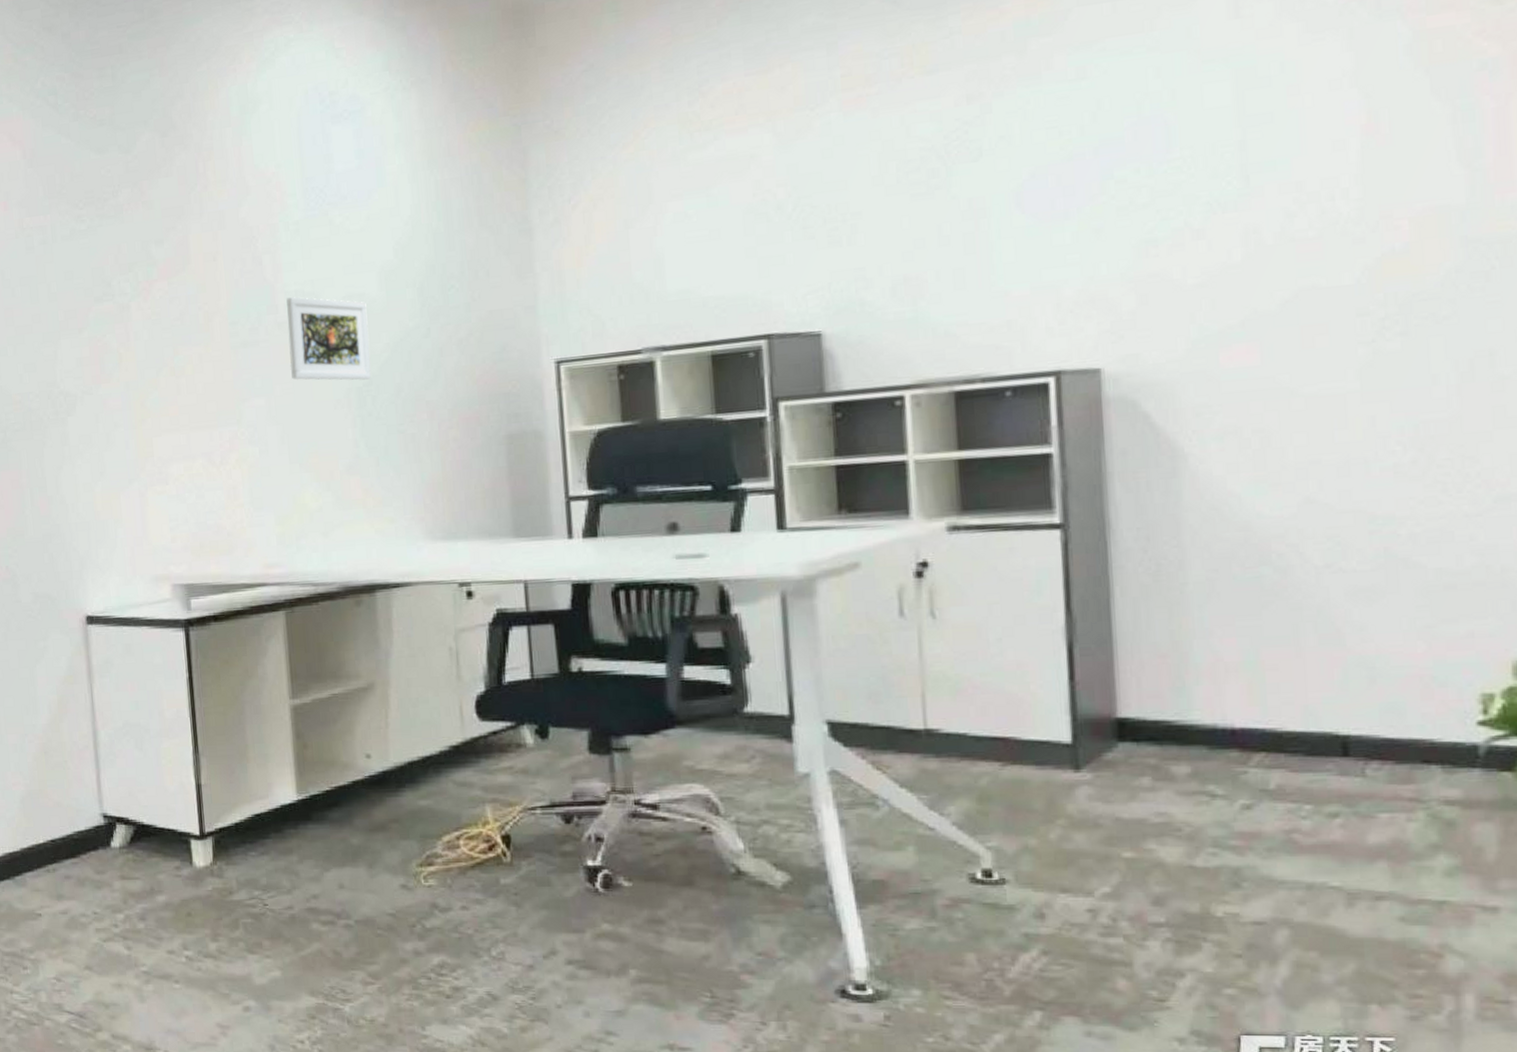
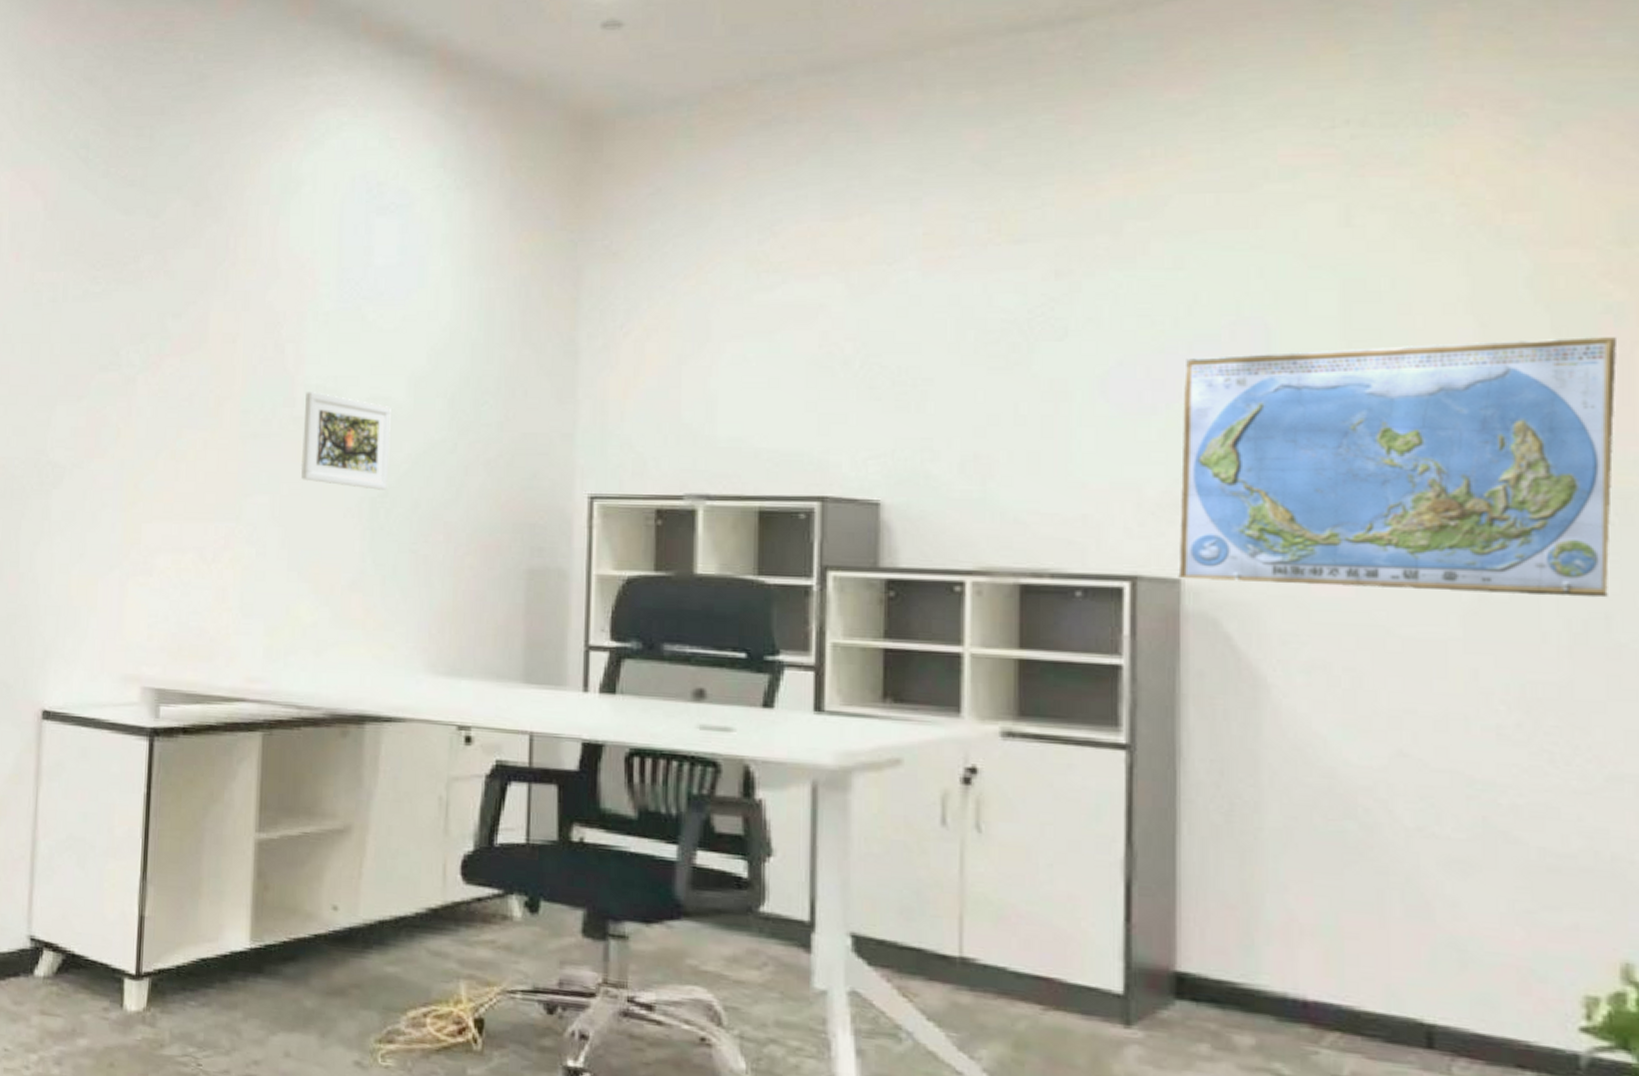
world map: none [1093,92,1493,368] -> present [1178,337,1617,598]

